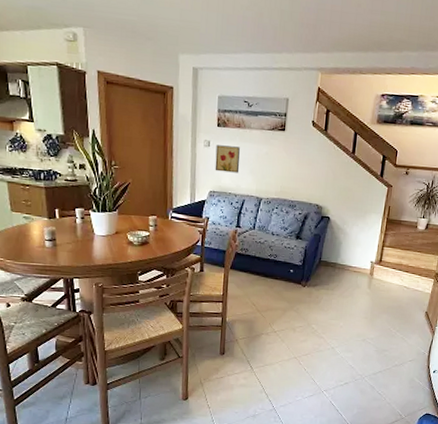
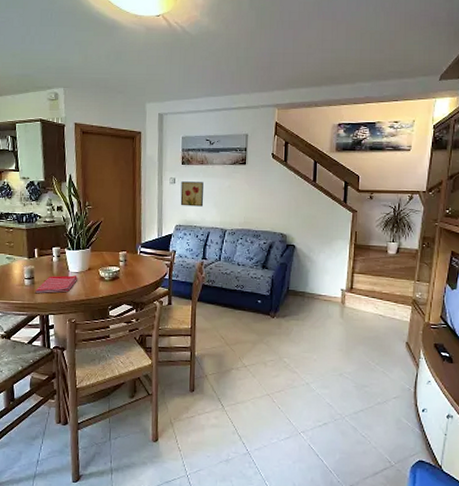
dish towel: none [57,238,104,256] -> present [35,275,77,293]

